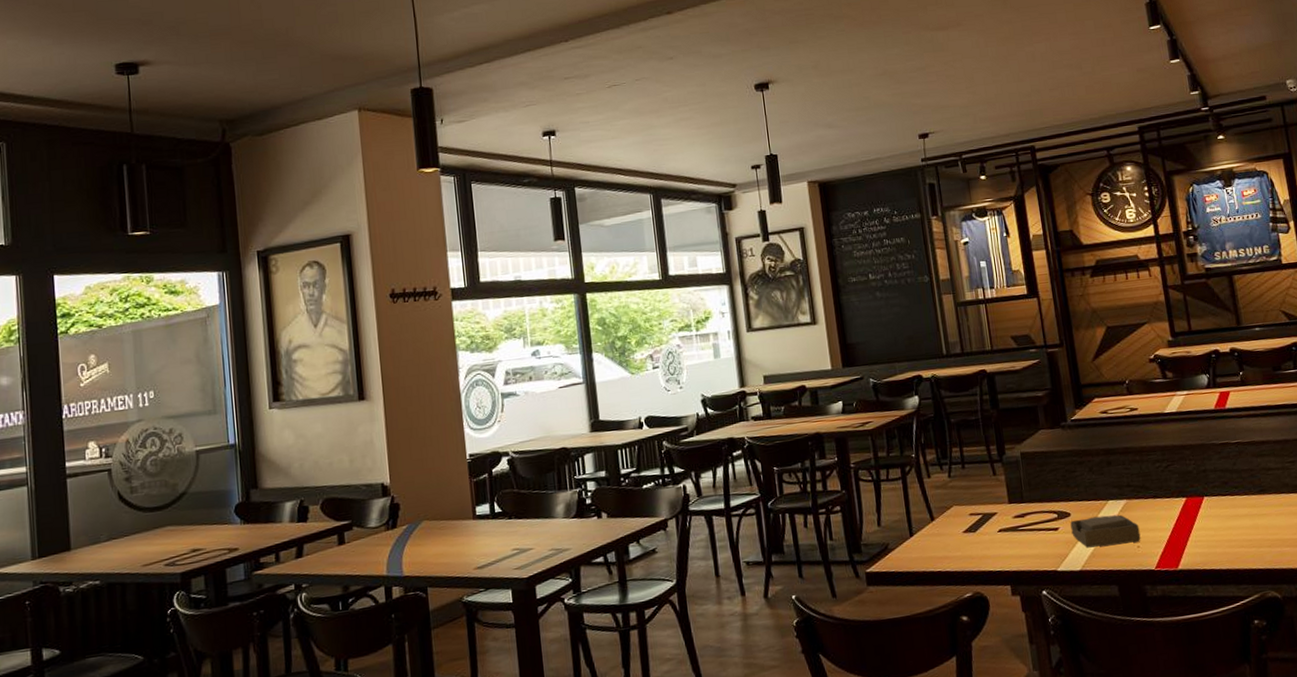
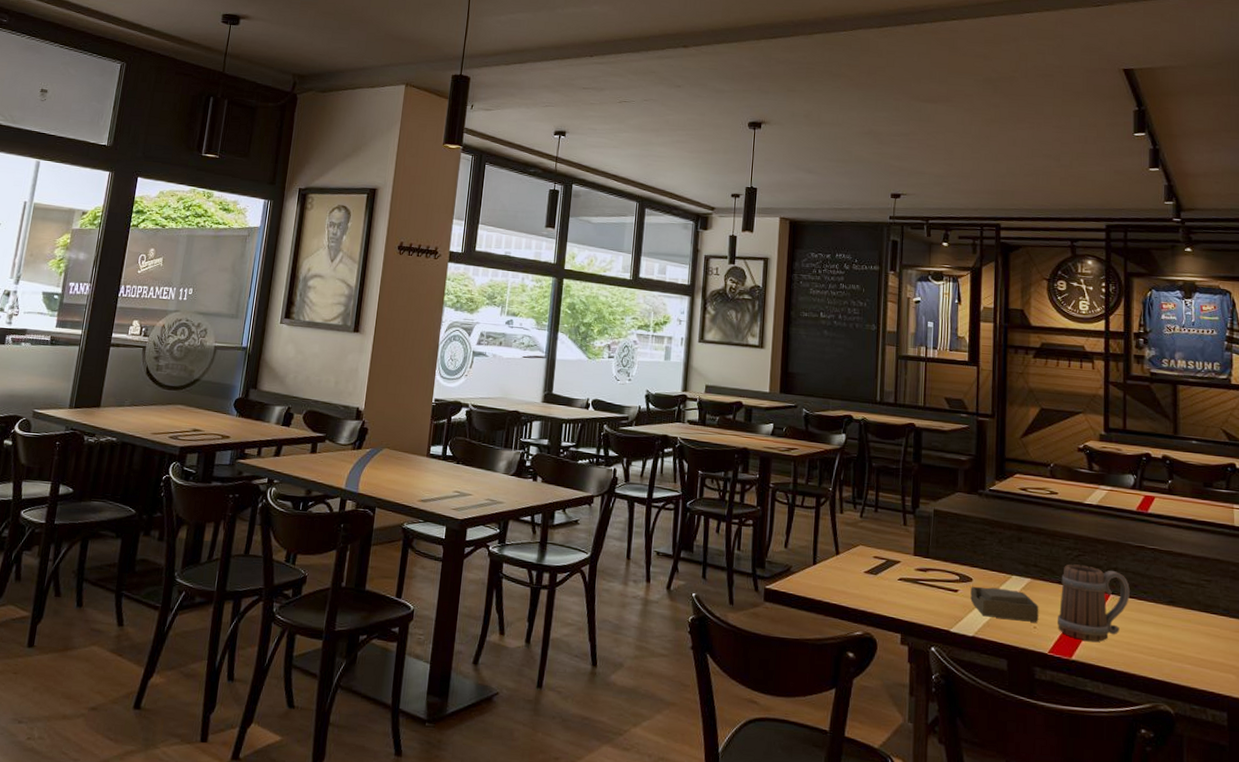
beer mug: none [1155,473,1223,549] -> present [1057,564,1130,642]

